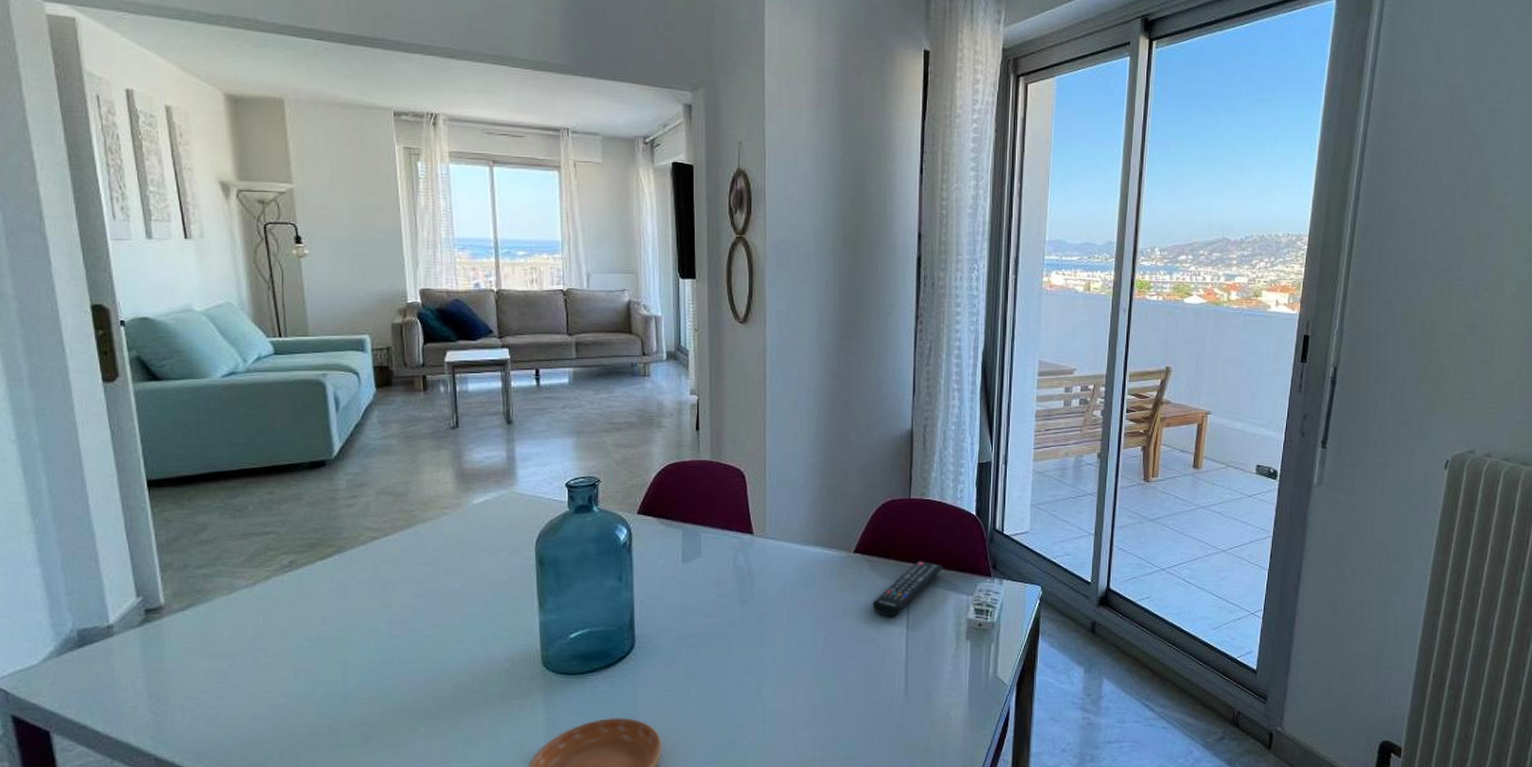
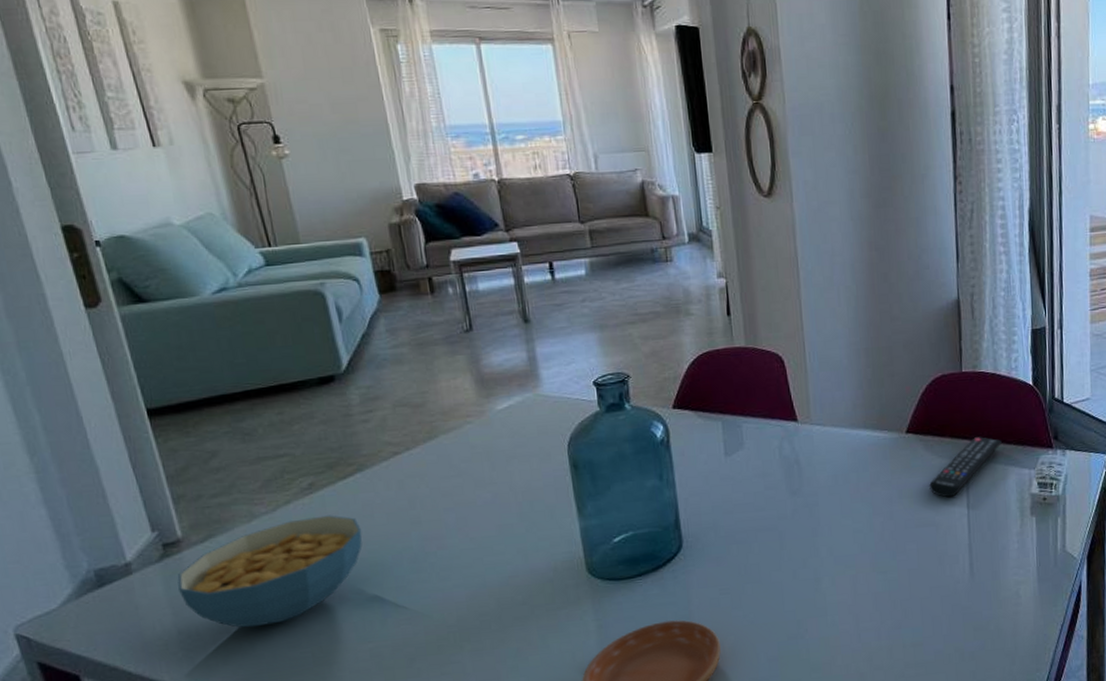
cereal bowl: none [155,593,334,696] -> present [177,515,362,628]

